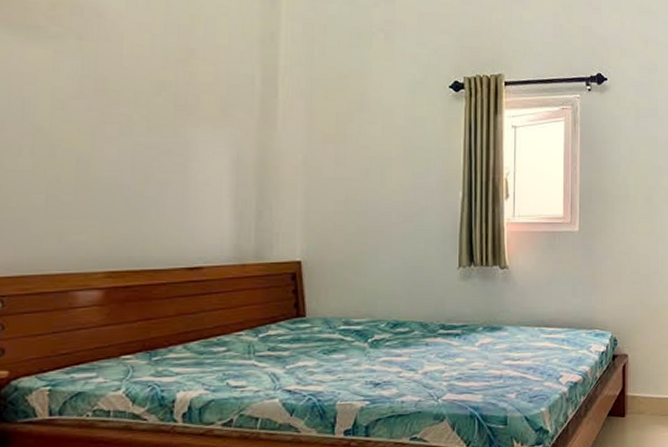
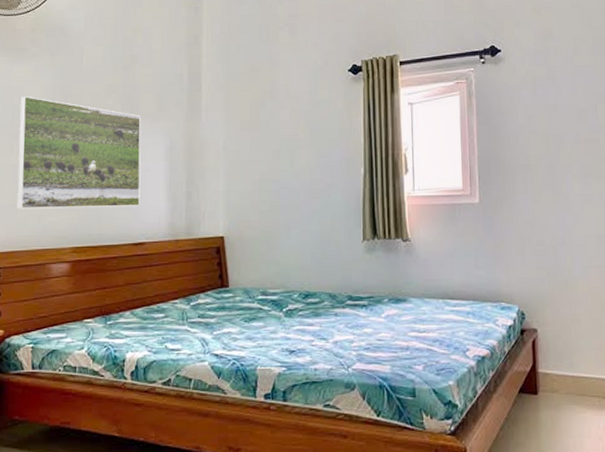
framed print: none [27,85,200,226] -> present [16,95,141,210]

